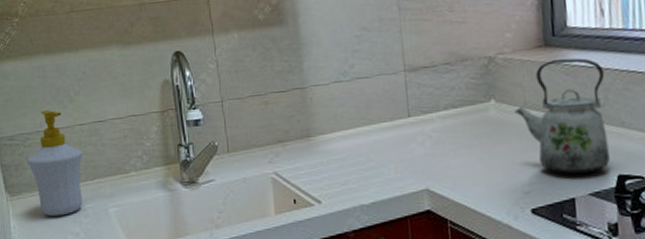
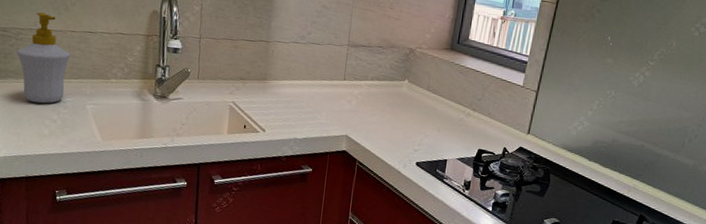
kettle: present [515,58,610,175] -> none [420,60,486,145]

